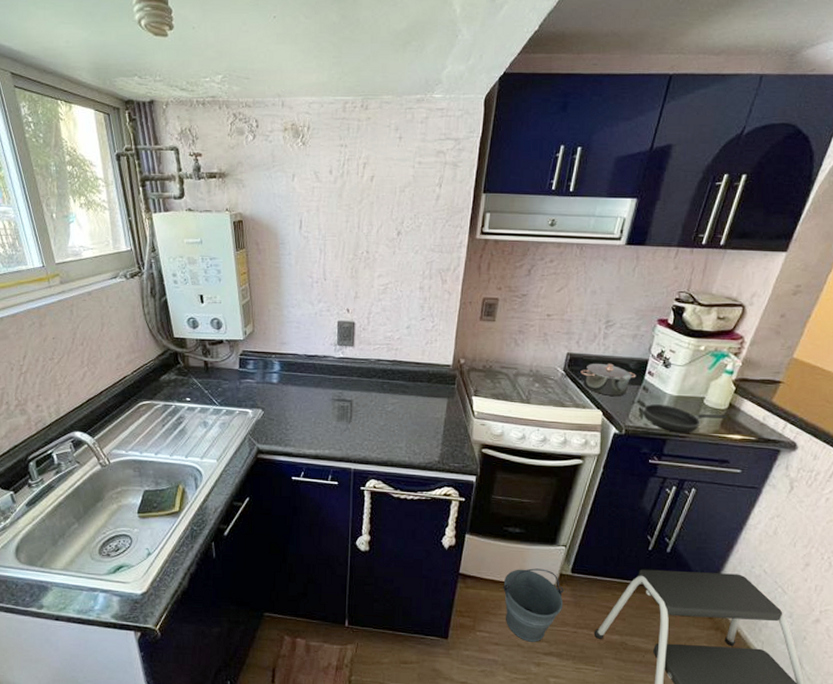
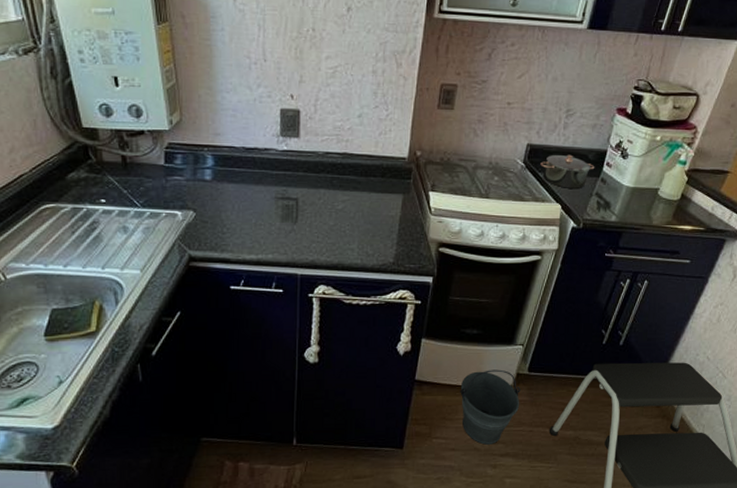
frying pan: present [644,404,728,433] -> none [601,196,680,225]

